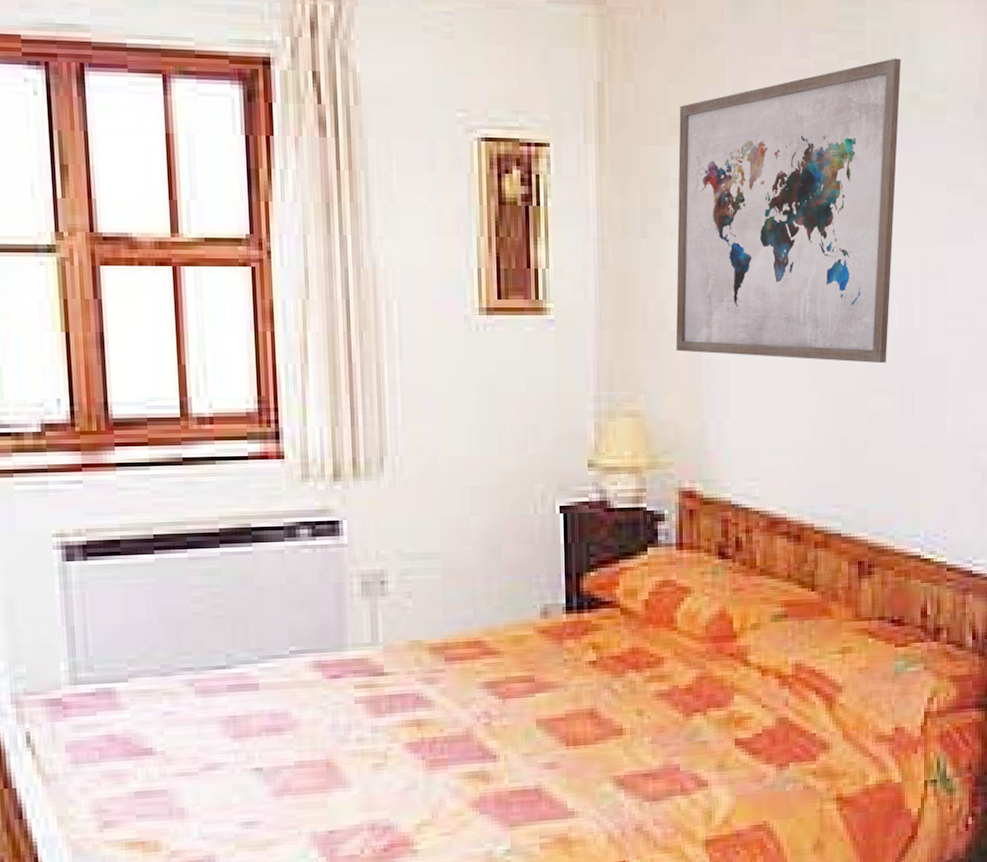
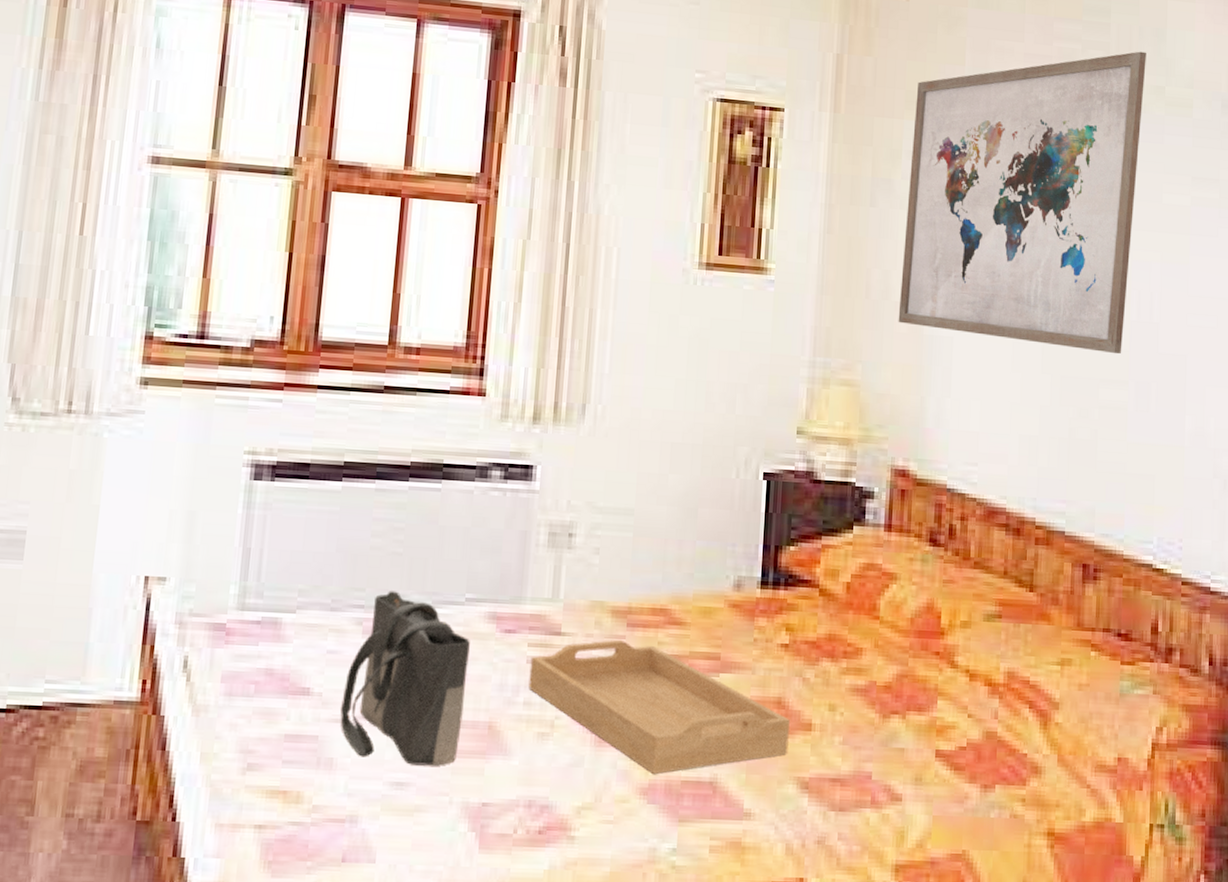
tote bag: none [184,651,301,806] -> present [340,591,470,766]
serving tray: none [358,673,603,788] -> present [528,639,790,774]

